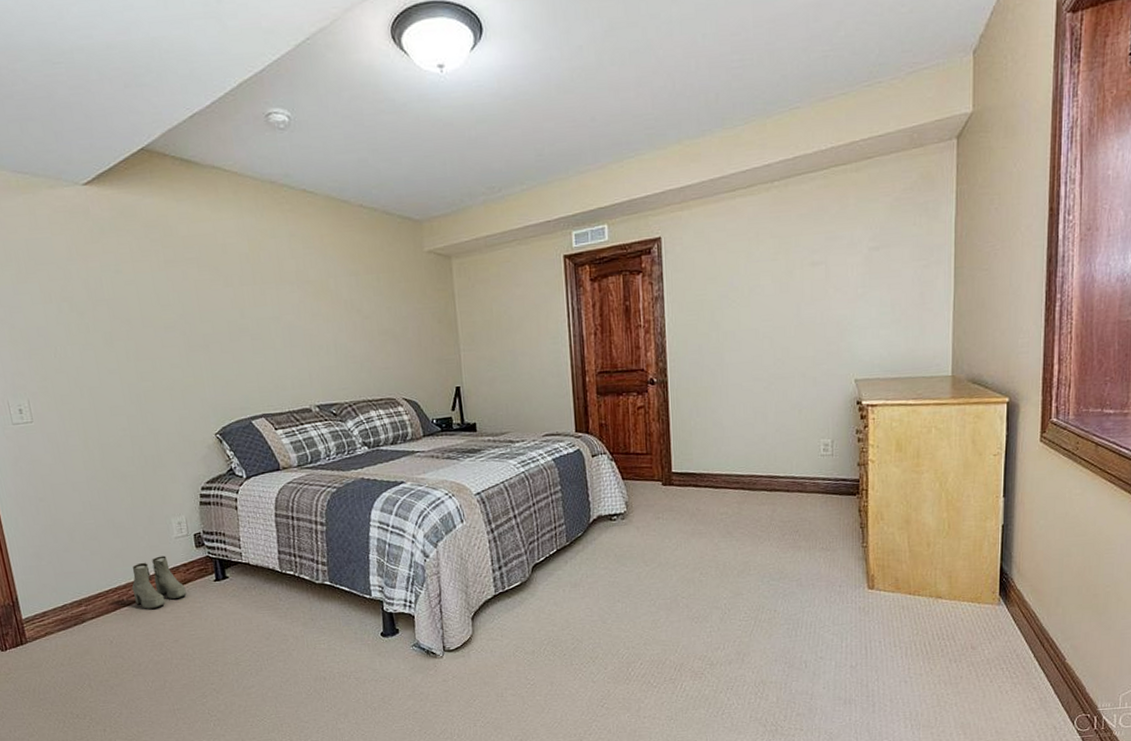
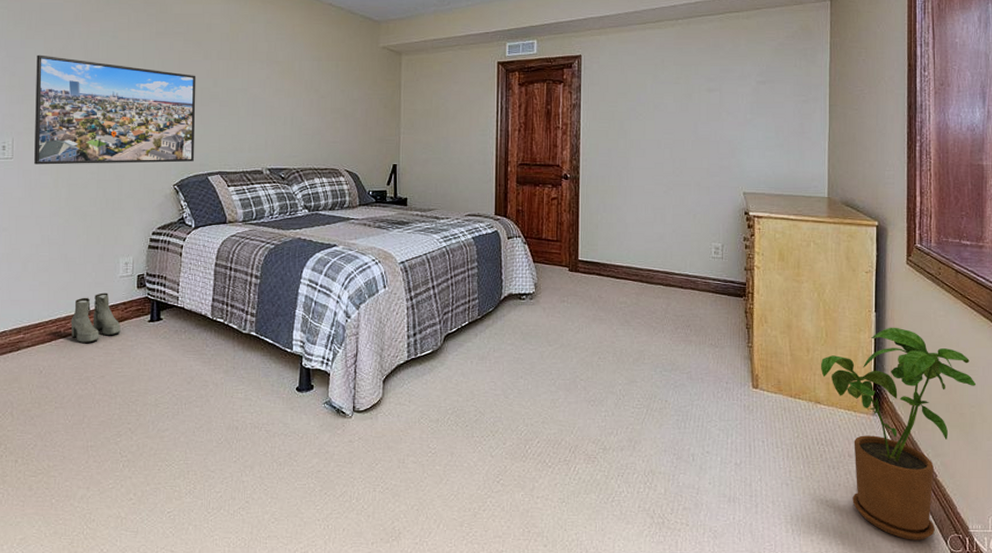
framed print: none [34,300,233,427] -> present [34,54,196,165]
house plant: none [942,511,1113,724] -> present [820,327,977,540]

